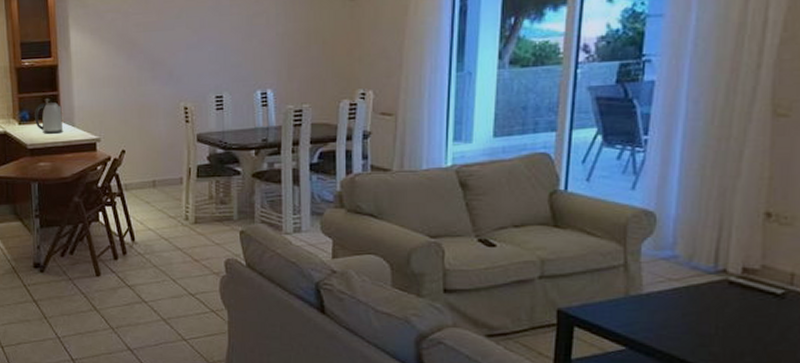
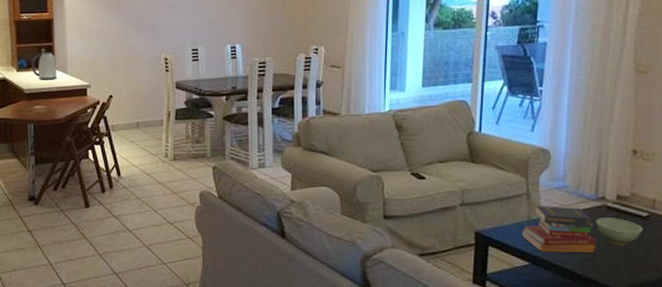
books: none [616,280,713,337] -> present [521,206,596,253]
bowl: none [714,295,776,331] -> present [596,218,643,247]

